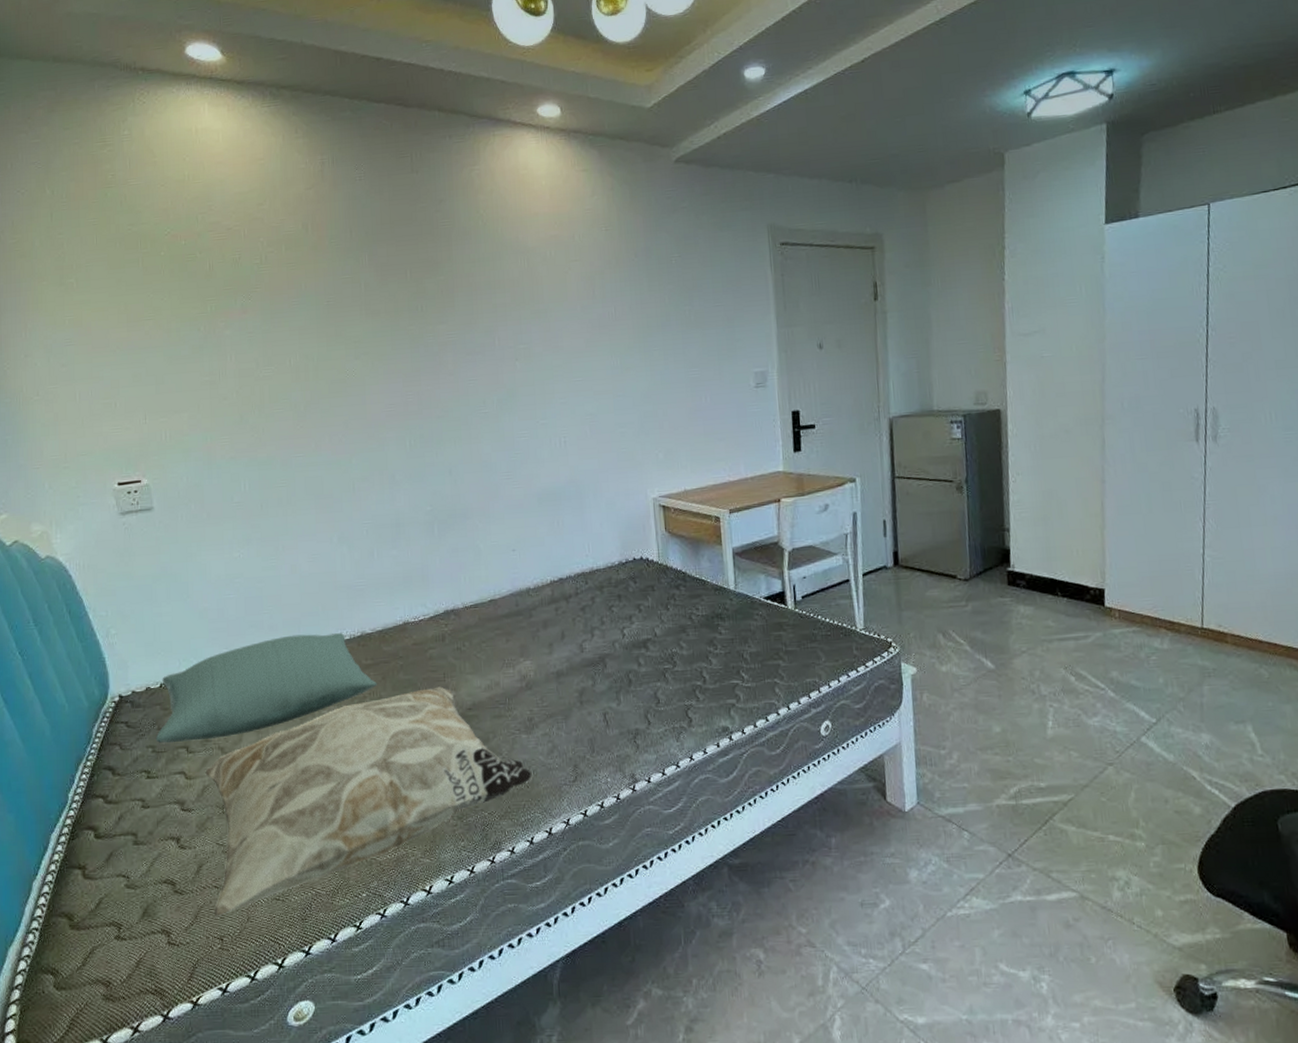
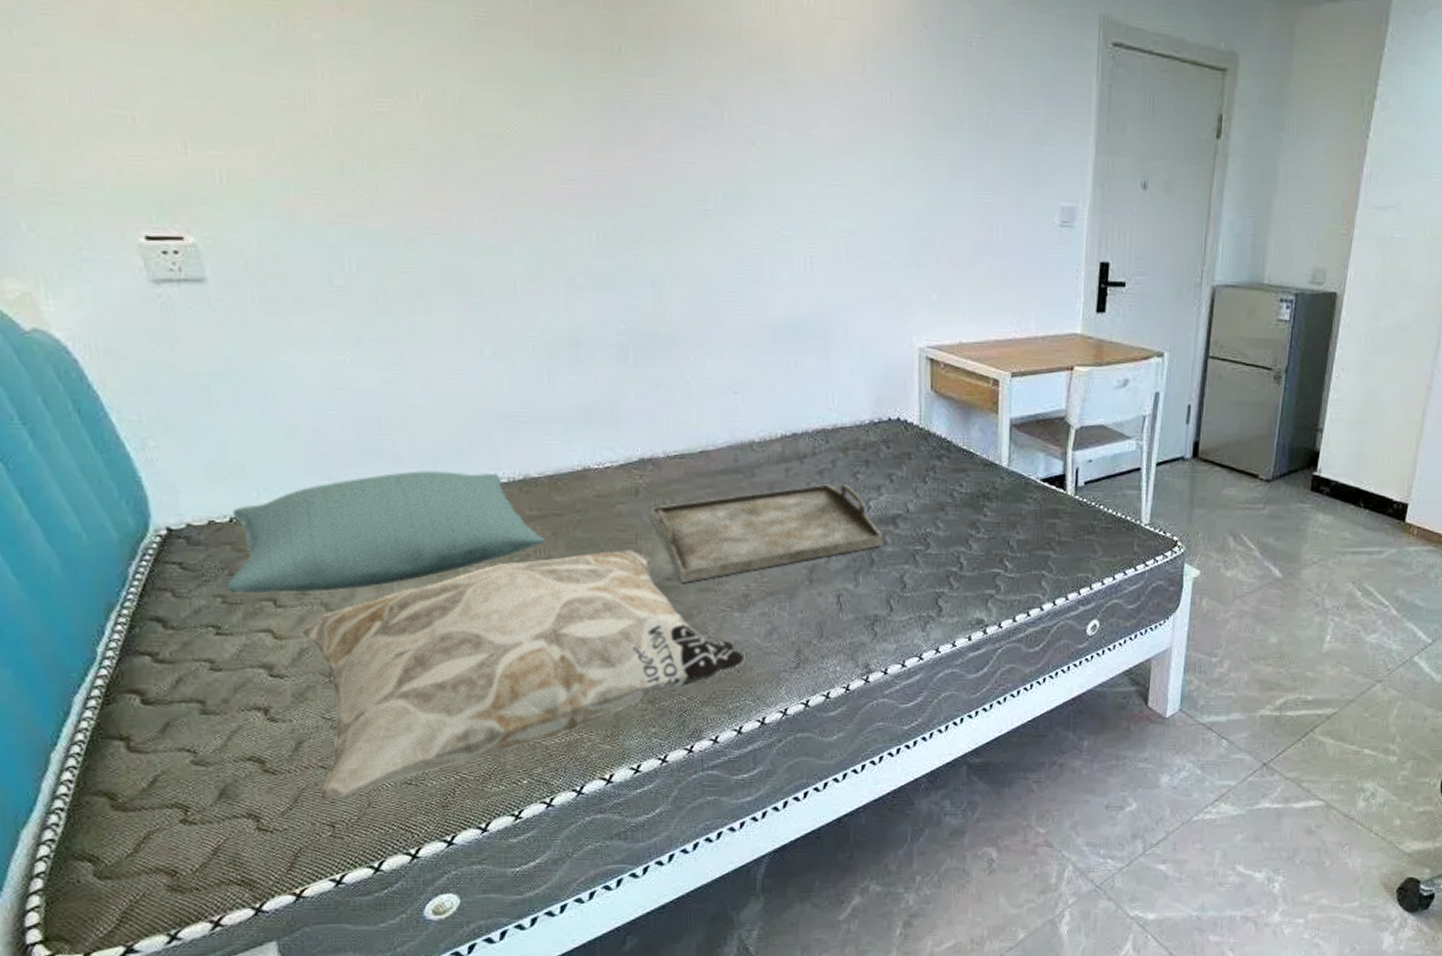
serving tray: none [453,617,638,712] -> present [649,484,883,583]

